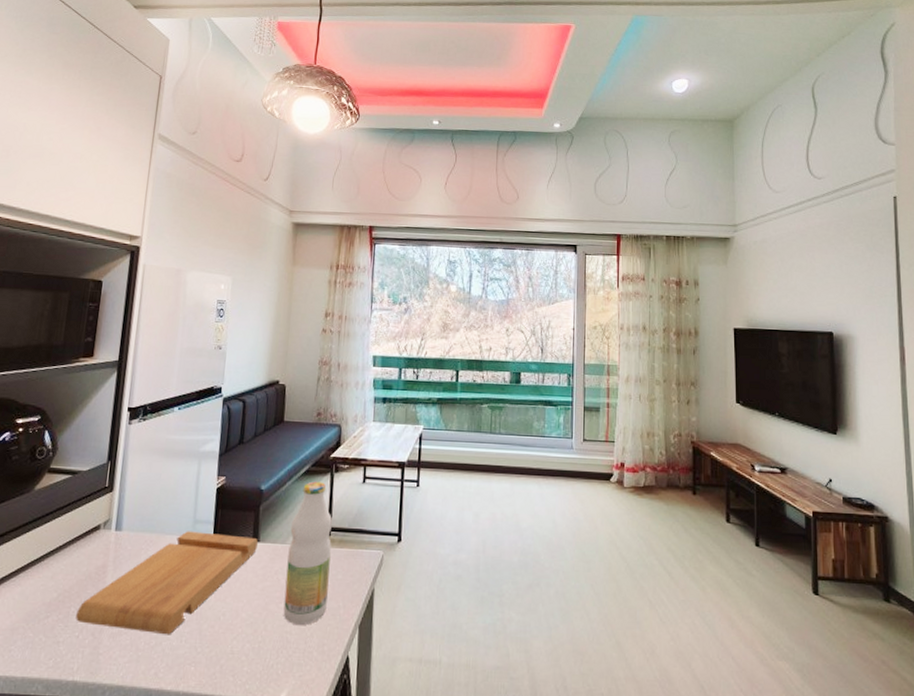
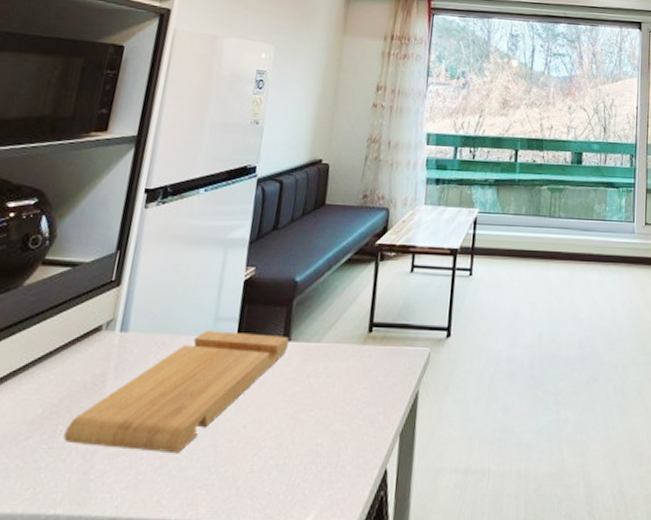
bottle: present [283,481,333,625] -> none [314,271,375,435]

